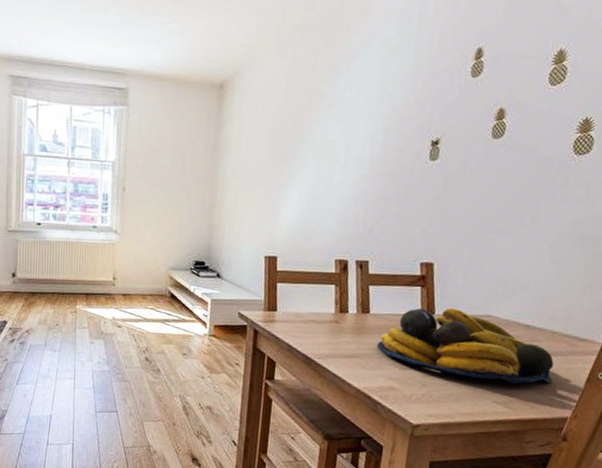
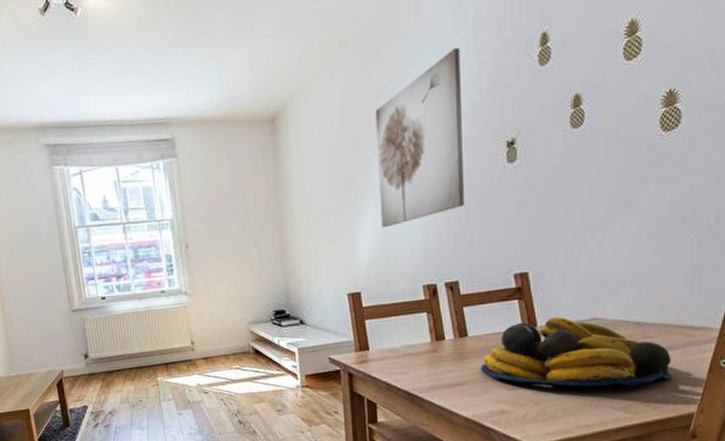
wall art: none [305,48,401,201] -> present [375,47,464,228]

